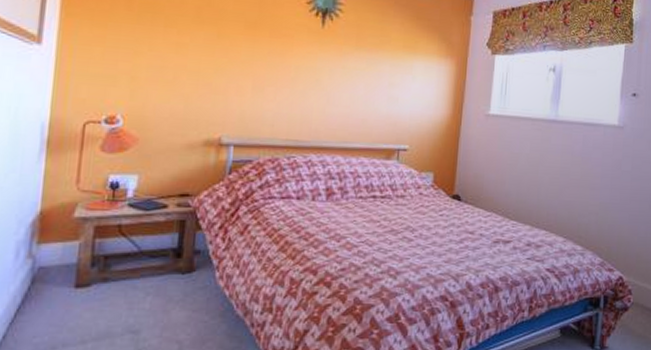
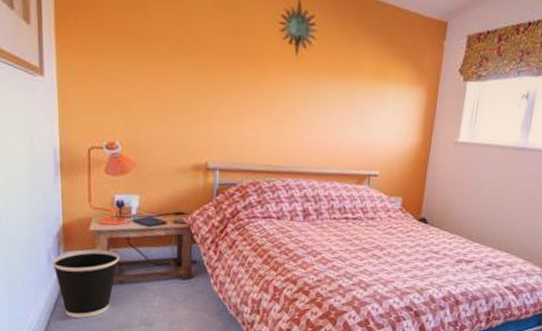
wastebasket: none [20,241,108,328] -> present [52,249,120,318]

